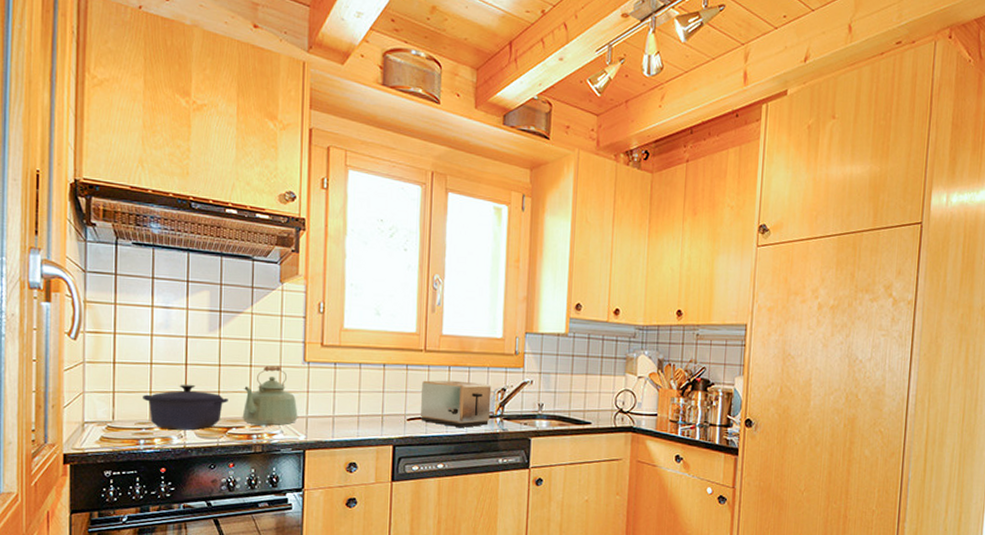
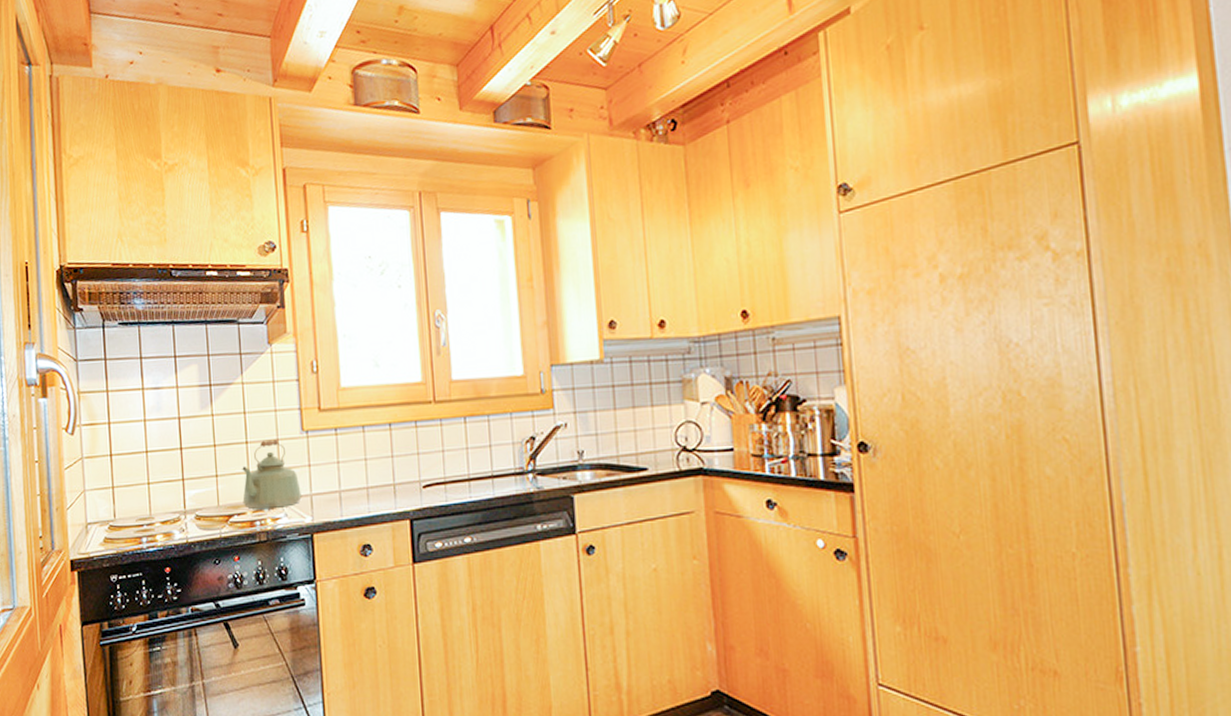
cooking pot: present [143,384,228,431] -> none [141,470,227,524]
toaster: present [420,380,492,428] -> none [435,433,520,491]

